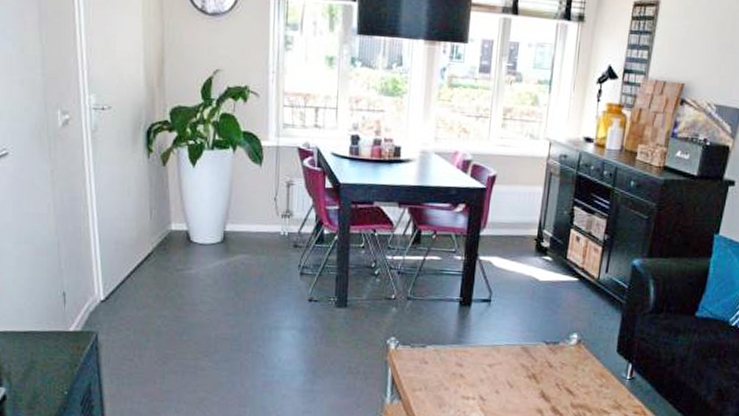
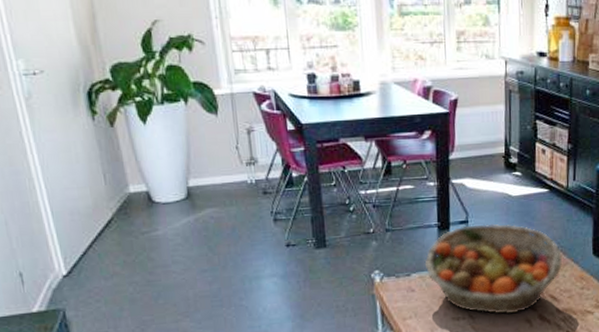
fruit basket: none [441,305,584,402] -> present [424,223,563,315]

